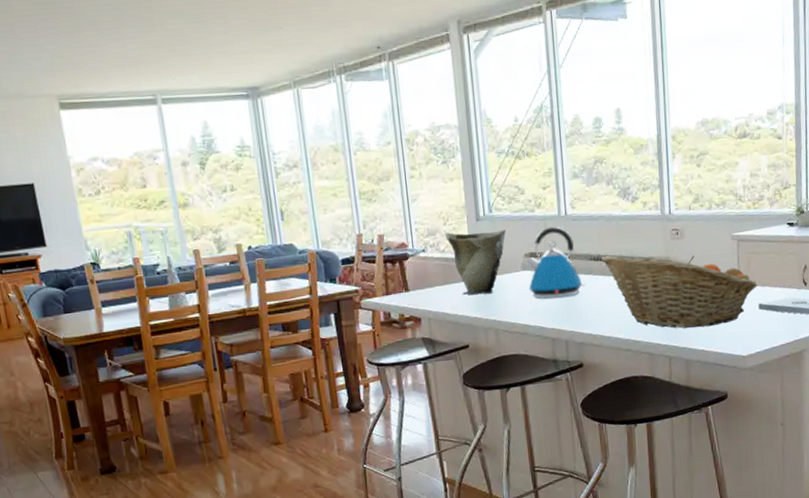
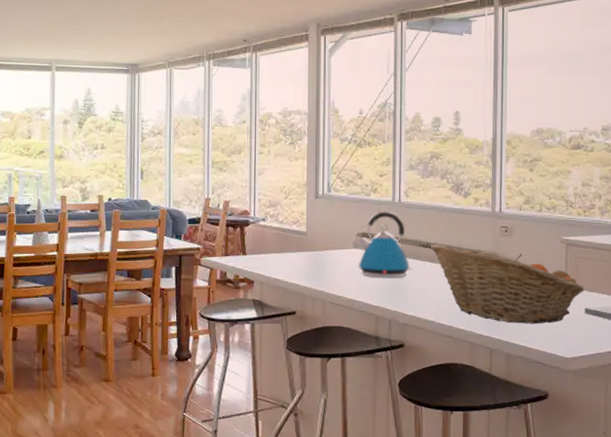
vase: present [444,230,507,295] -> none [284,205,342,266]

